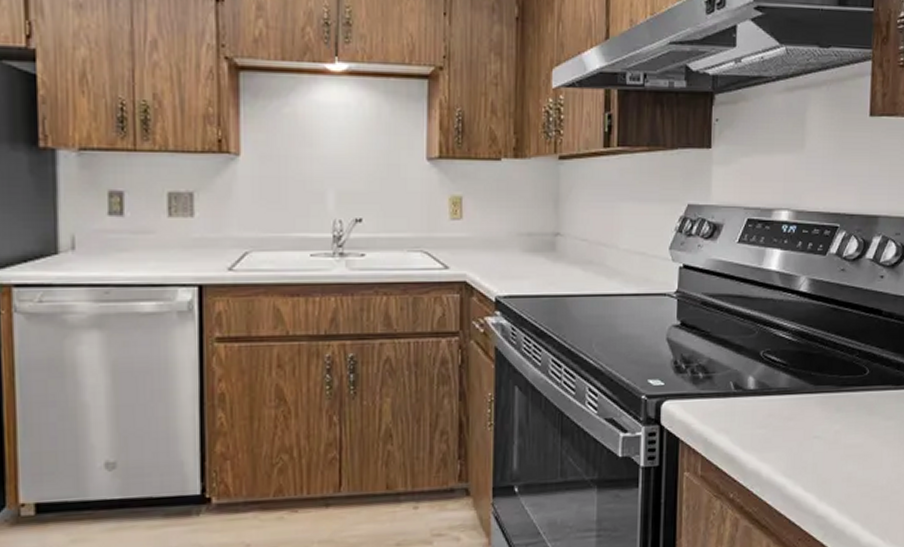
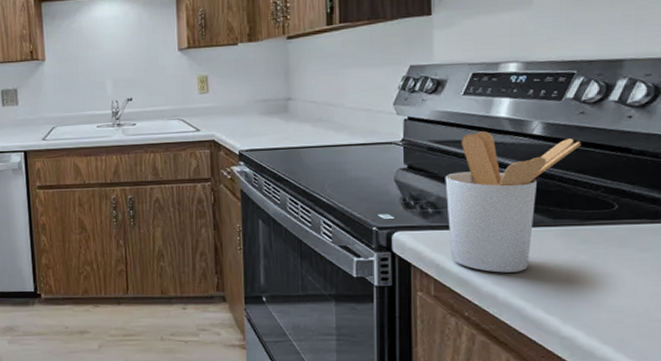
utensil holder: none [716,285,841,447] -> present [445,131,581,273]

